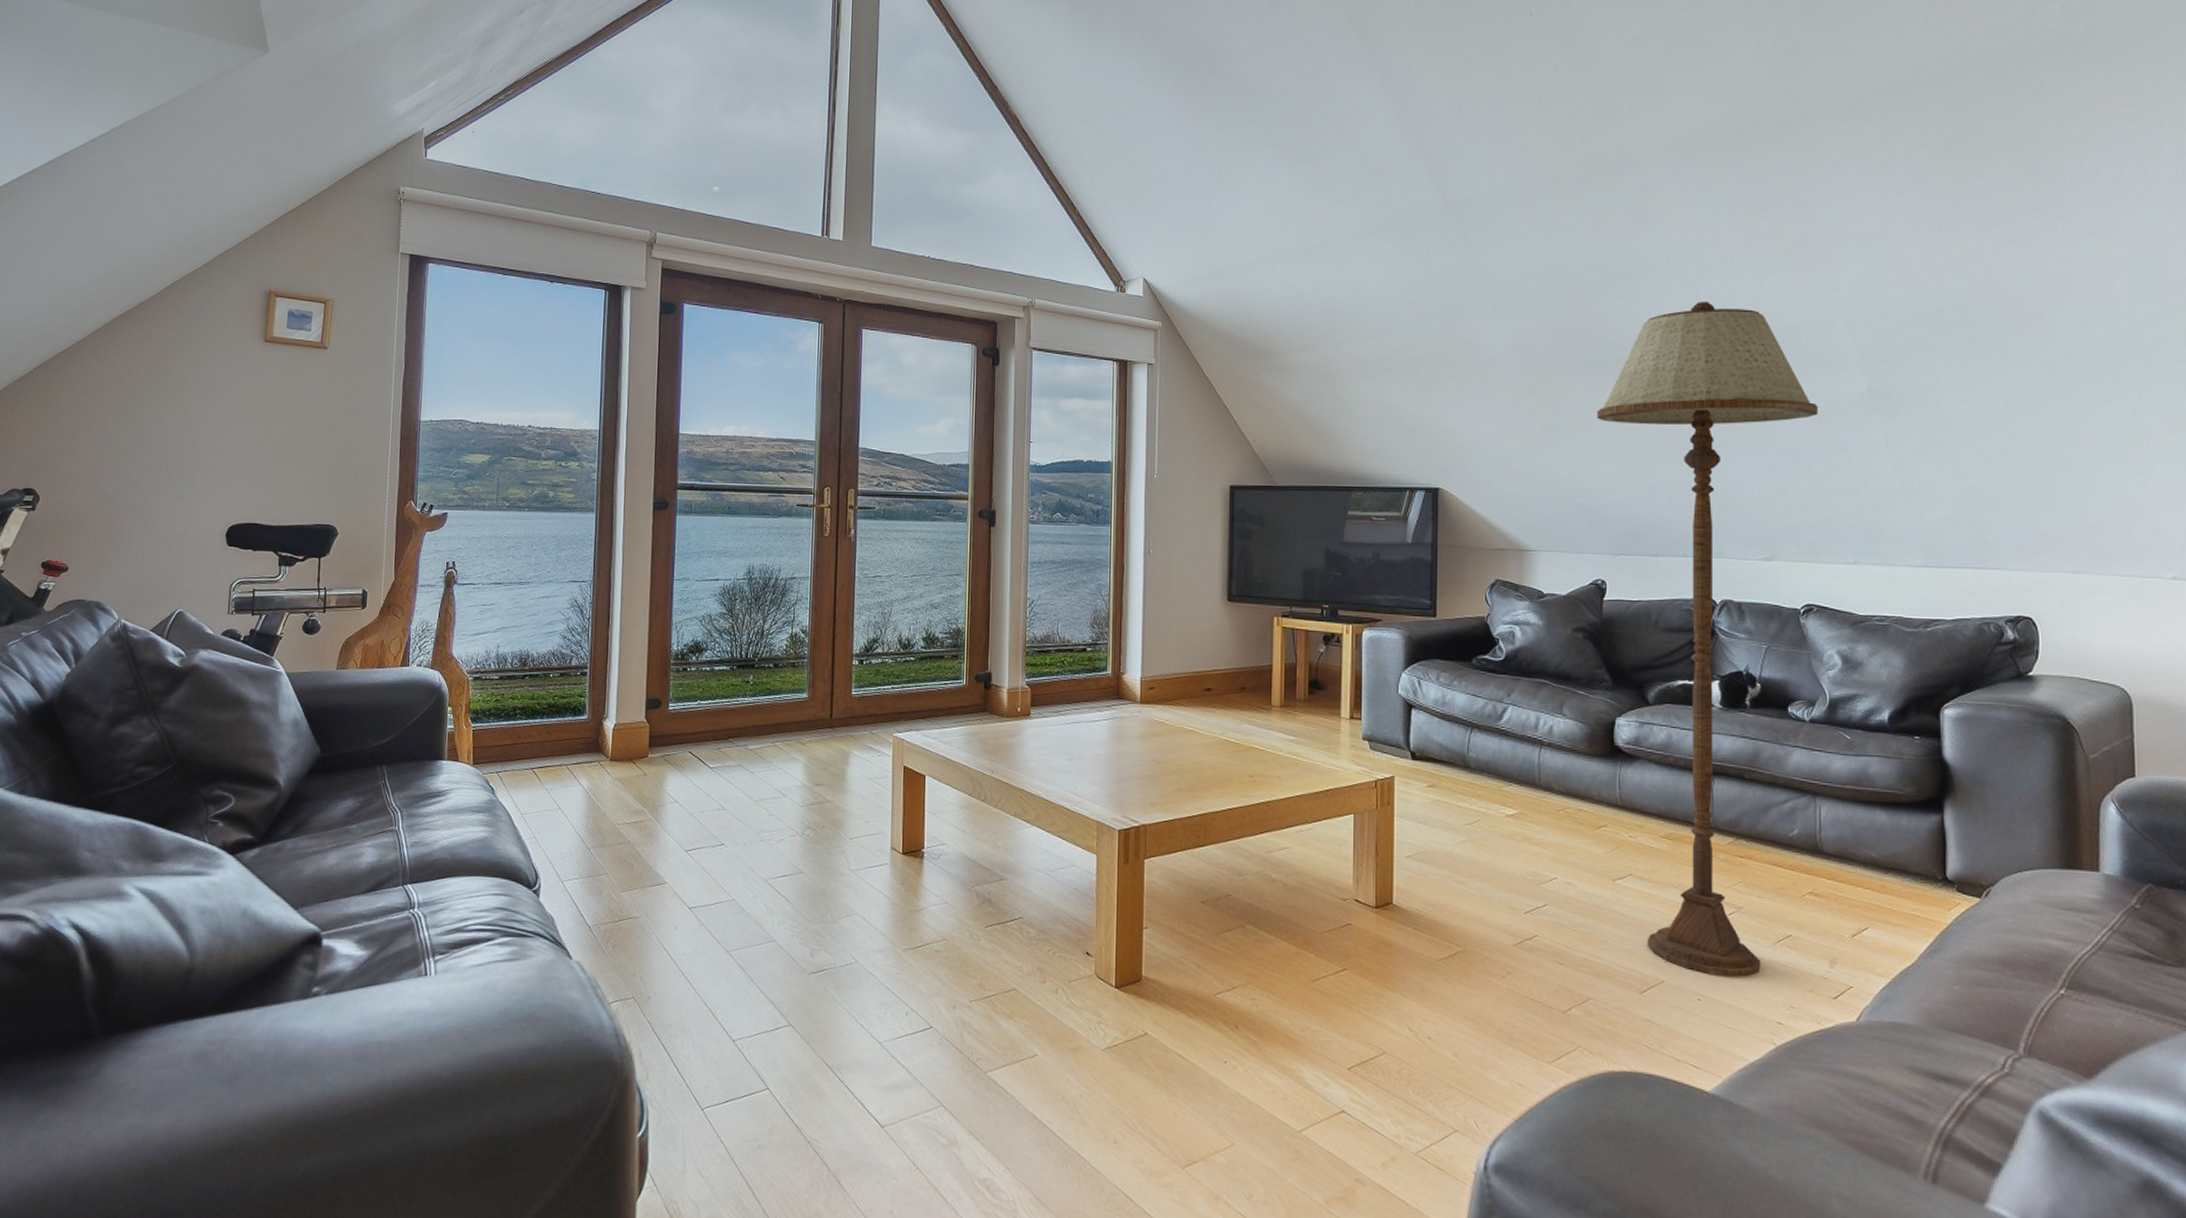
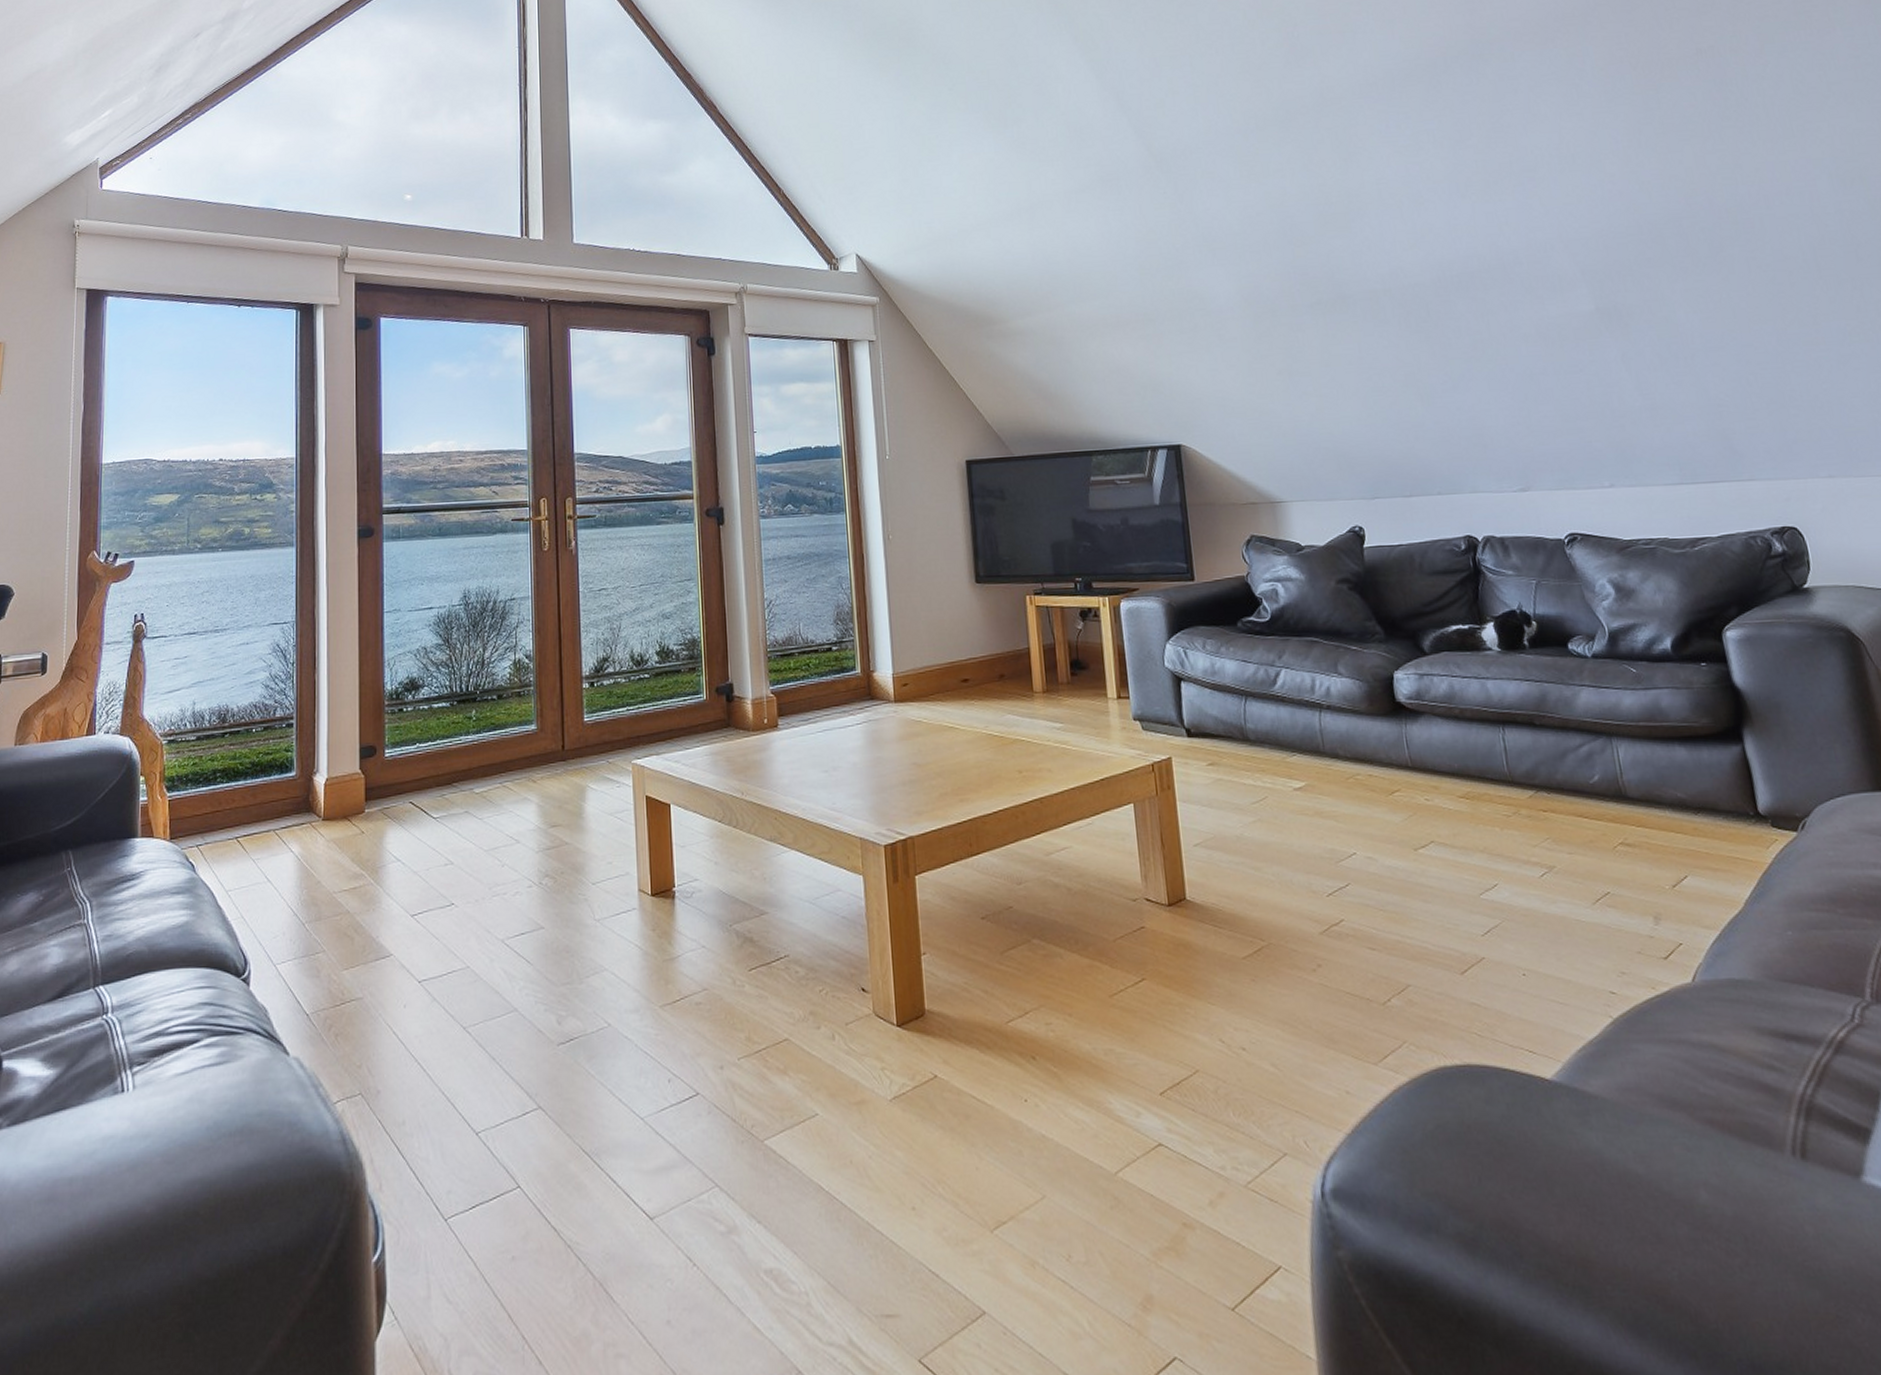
floor lamp: present [1596,302,1818,977] -> none [1330,234,1584,946]

